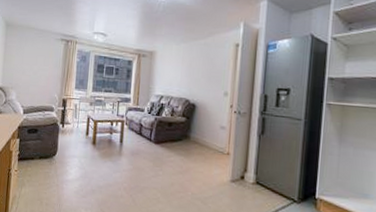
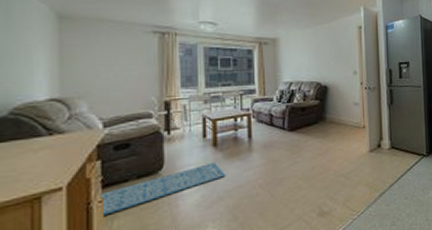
rug: none [15,158,99,183] -> present [100,162,225,218]

